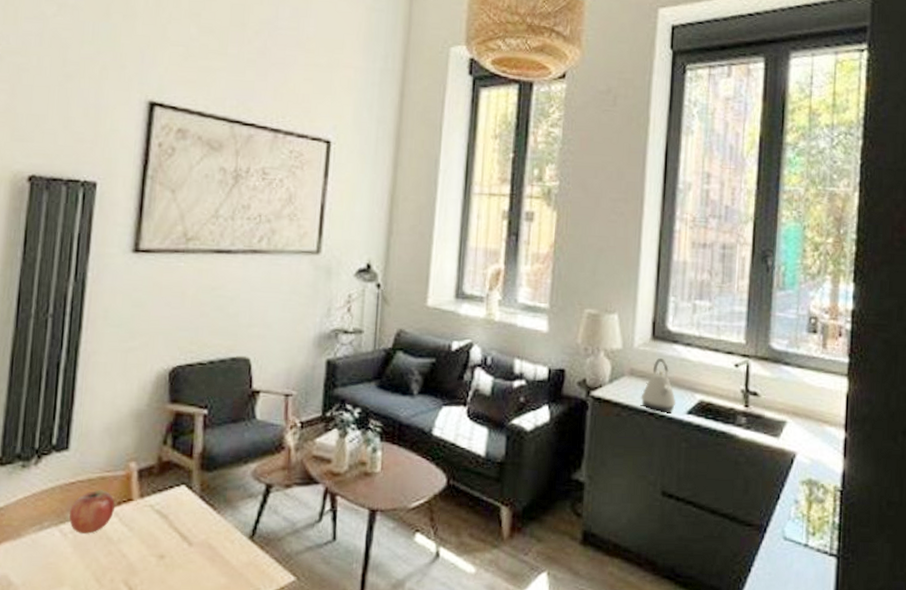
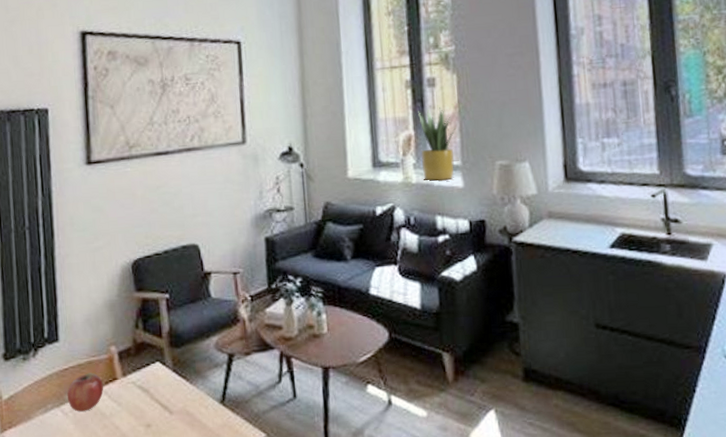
planter: none [507,244,548,323] -> present [418,107,456,181]
kettle: present [640,357,677,414] -> none [562,197,598,251]

